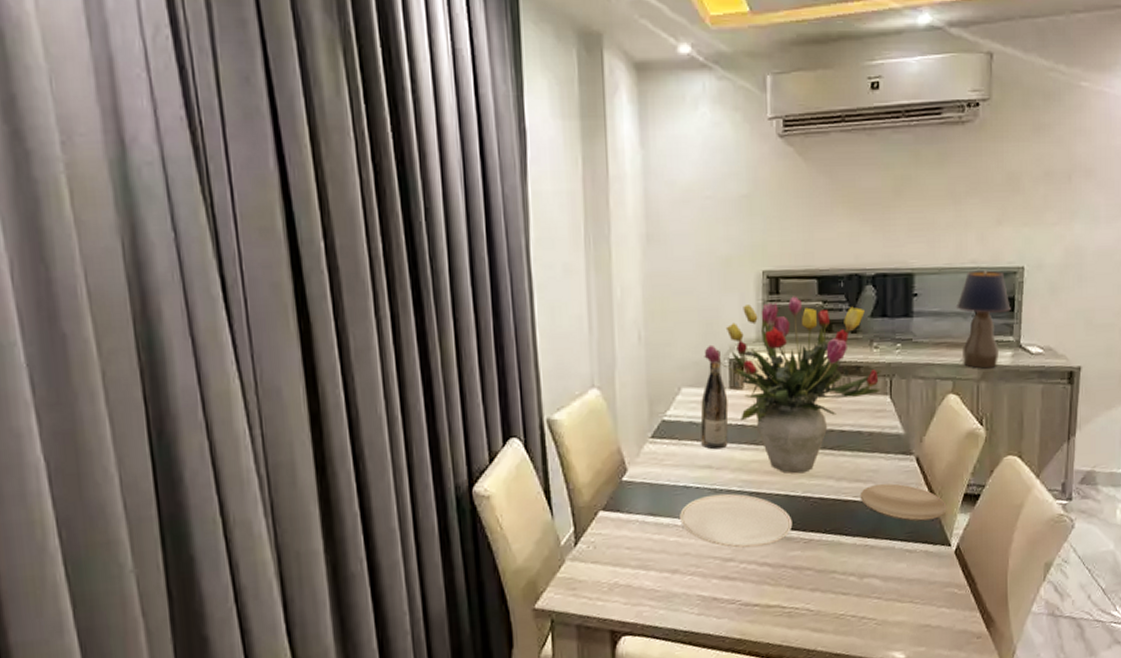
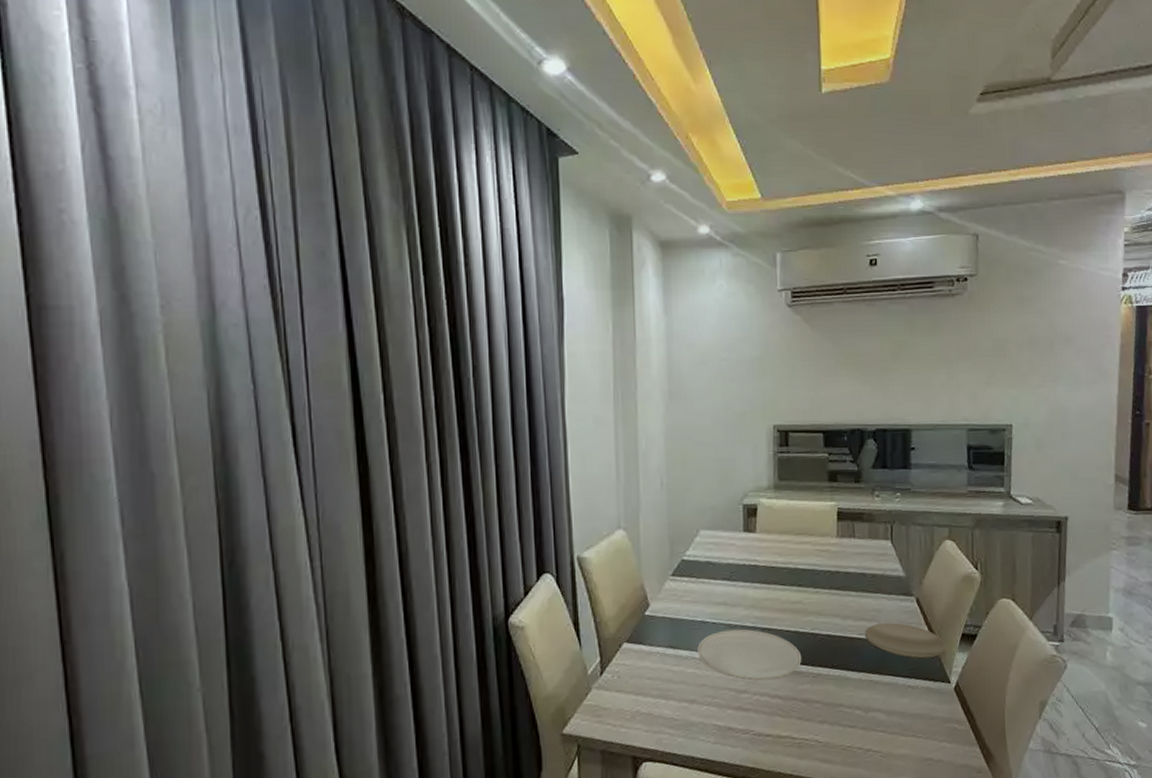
wine bottle: present [700,350,729,450] -> none [717,496,743,588]
flower arrangement: present [704,296,881,474] -> none [720,448,883,612]
table lamp: present [955,270,1011,369] -> none [950,427,1001,517]

